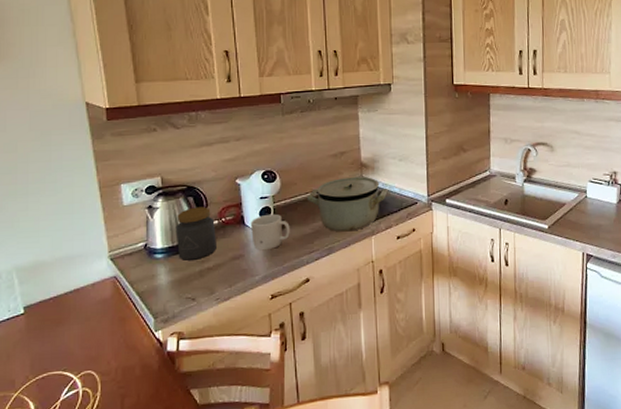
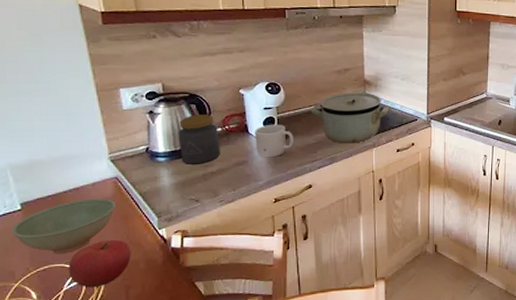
bowl: none [14,299,113,361] -> present [12,198,115,254]
fruit: none [66,343,127,397] -> present [68,239,131,288]

